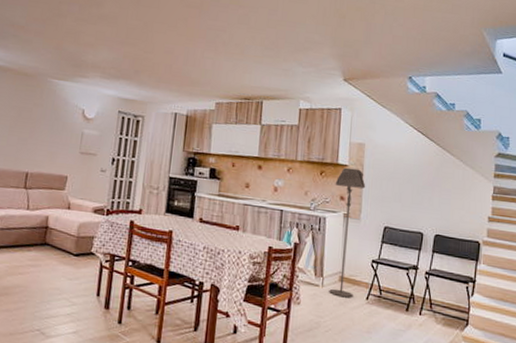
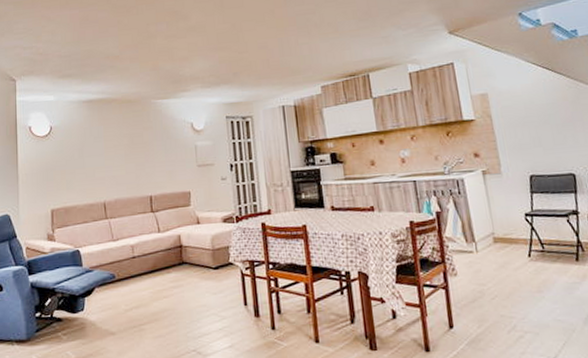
floor lamp: present [329,167,366,298] -> none [464,121,513,260]

